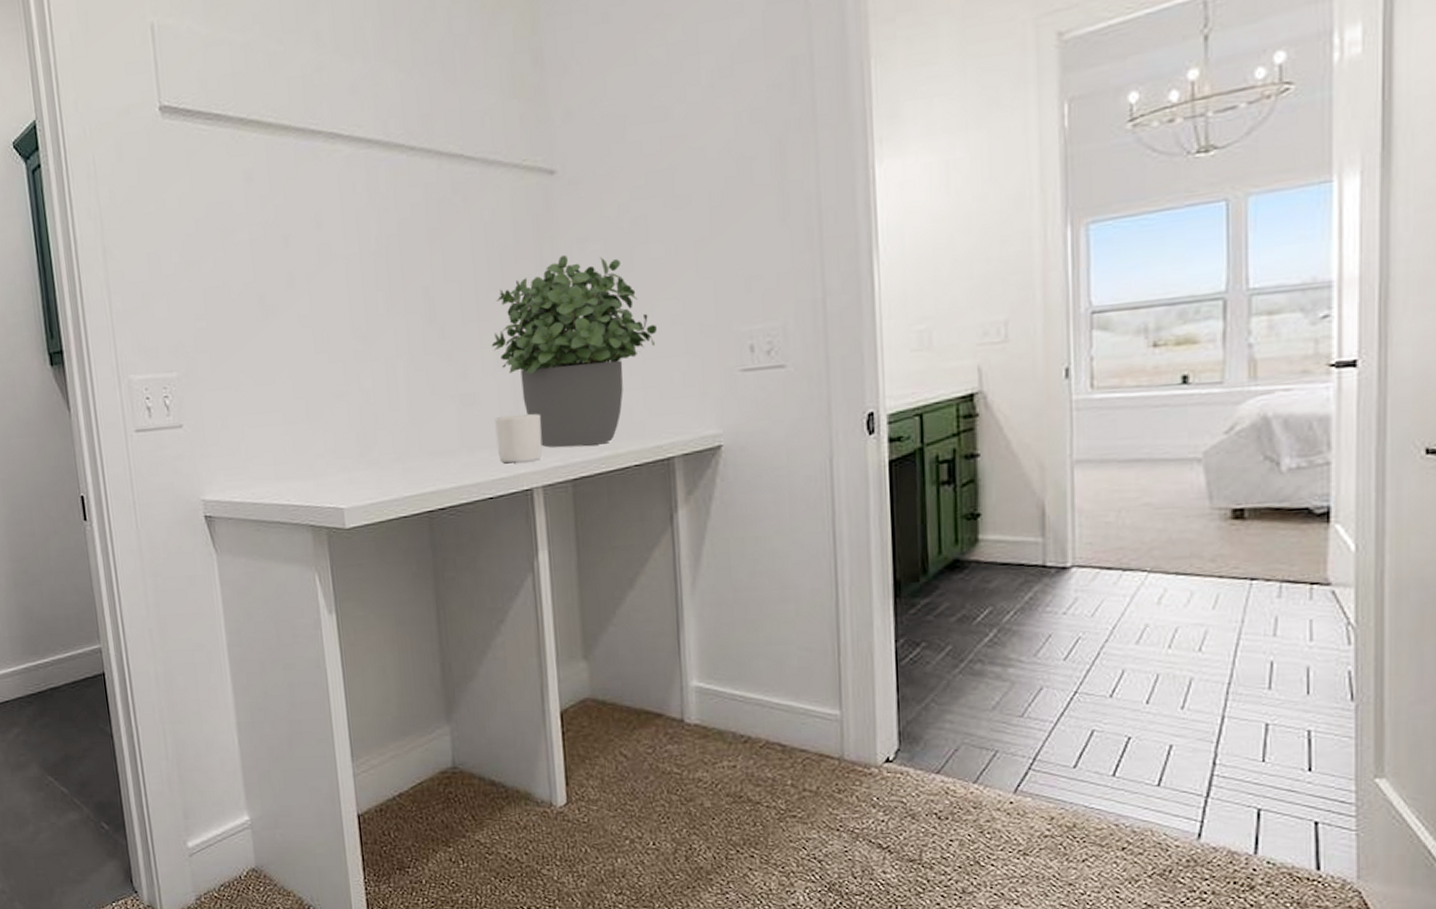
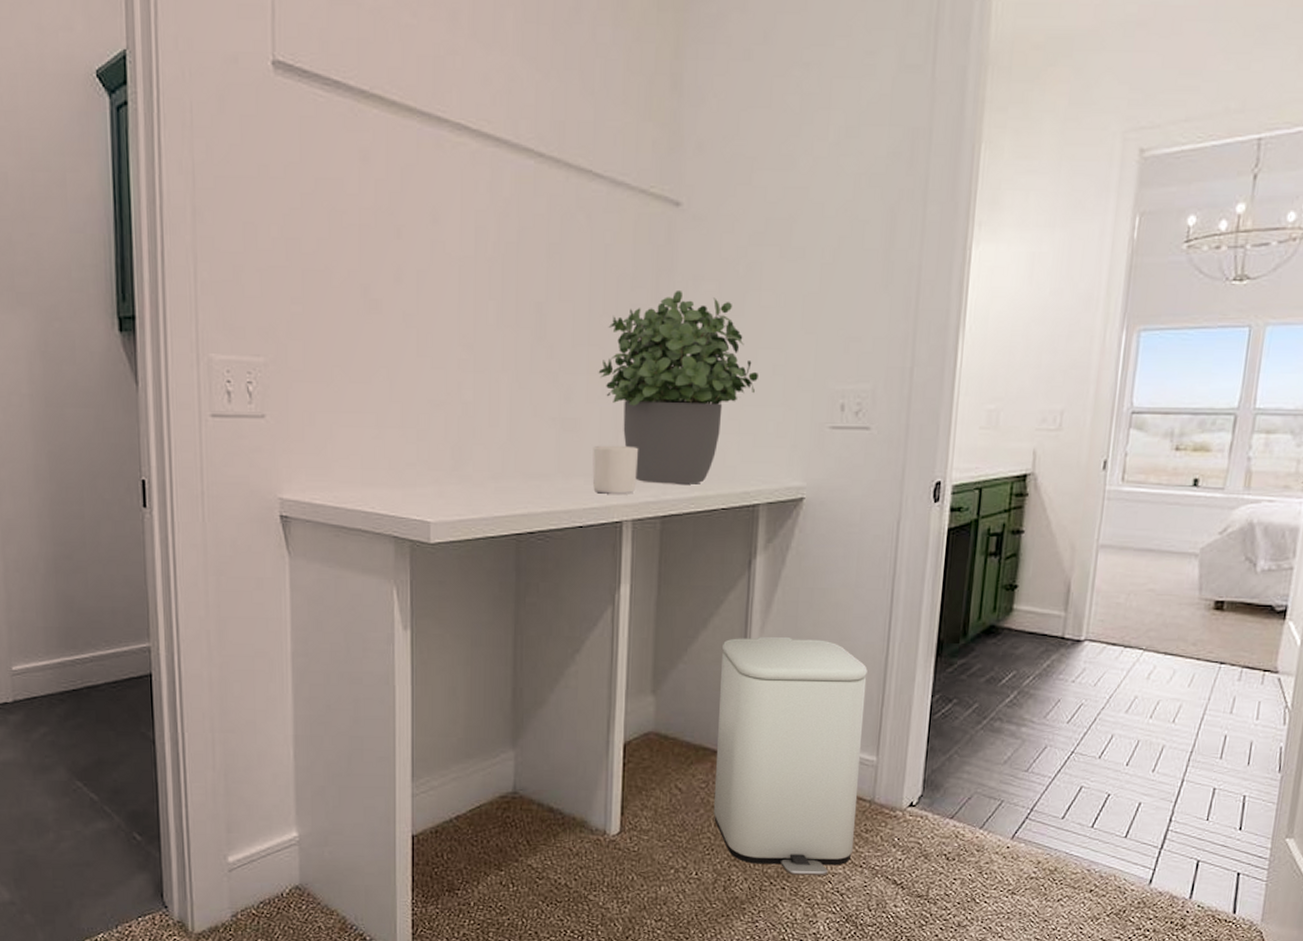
pedal bin: none [652,590,827,843] -> present [713,636,868,876]

